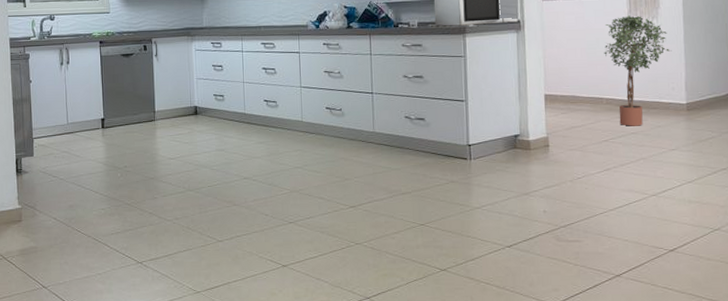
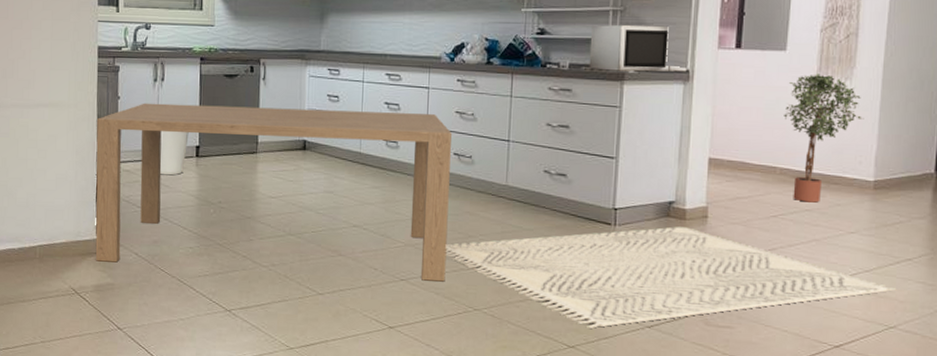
dining table: none [13,75,328,228] -> present [95,103,451,282]
trash can: none [69,107,94,147] -> present [159,131,189,176]
rug: none [326,156,717,252] -> present [445,226,897,329]

